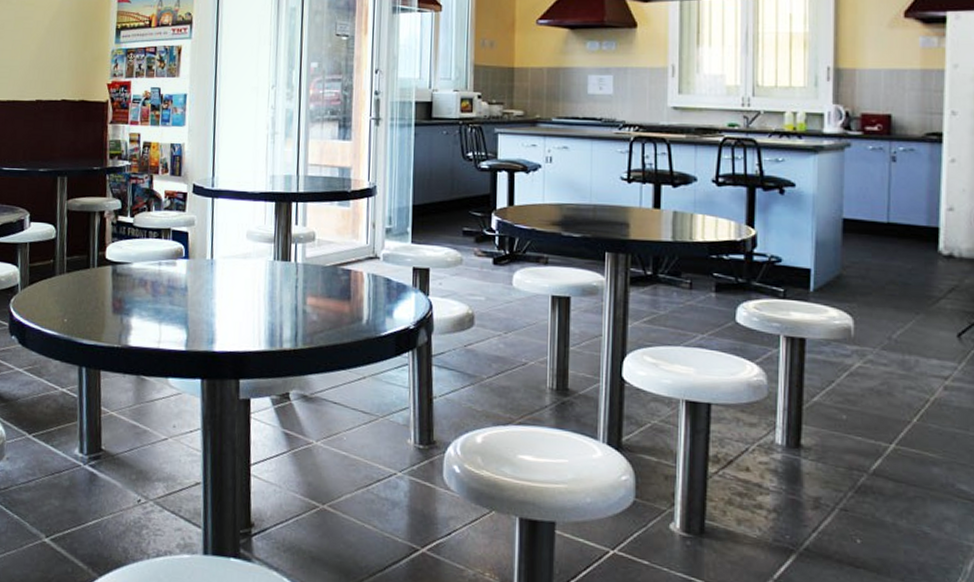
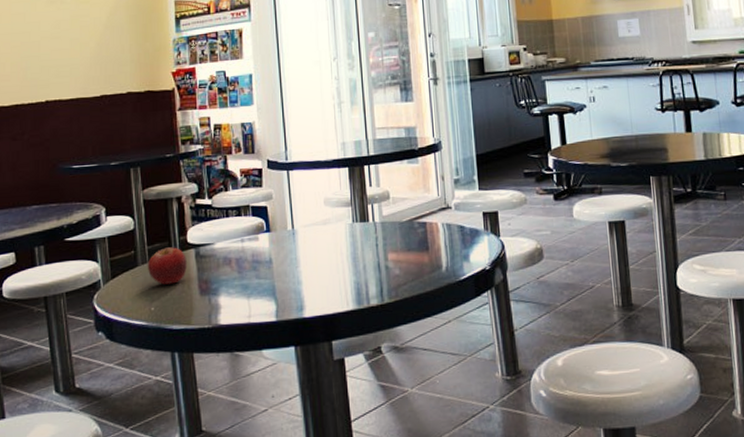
fruit: none [64,261,104,298] -> present [147,247,188,285]

